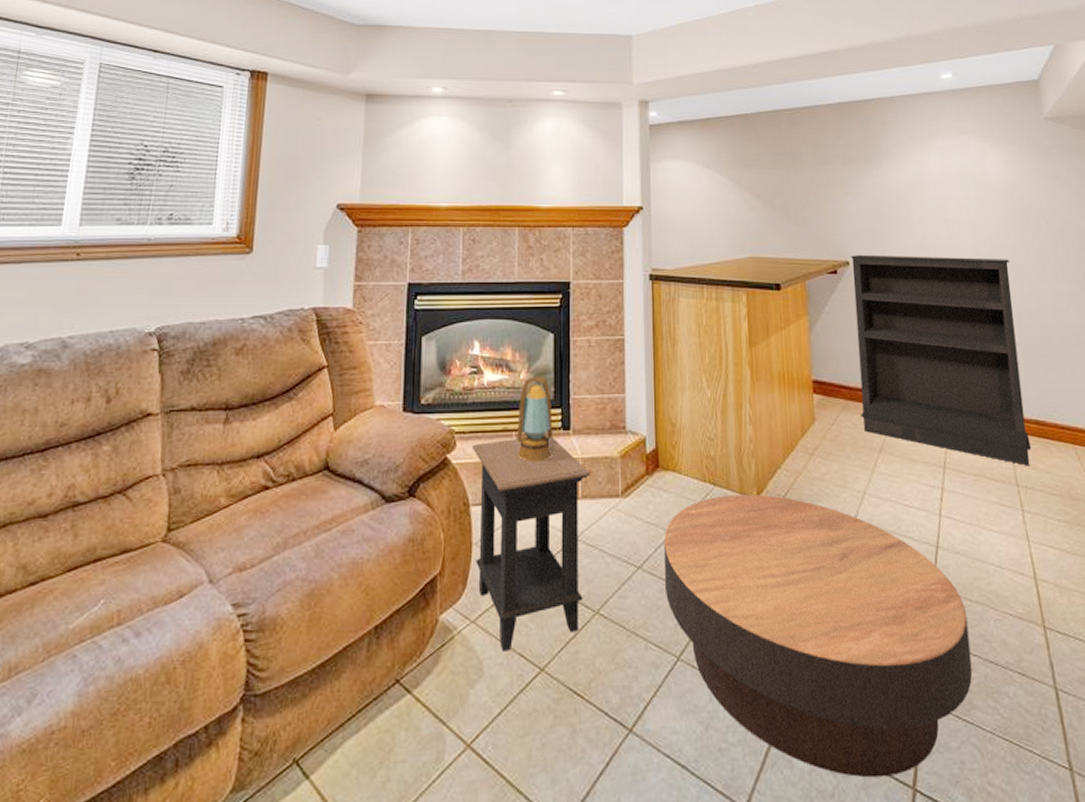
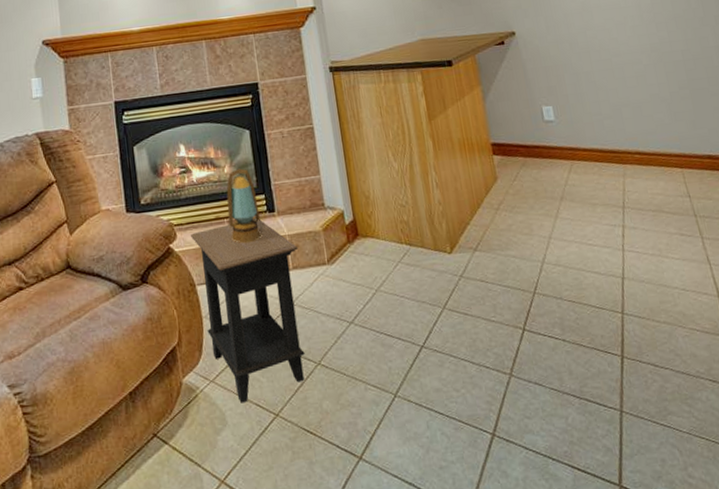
coffee table: present [663,494,973,778] -> none [370,249,666,480]
bookshelf: present [850,254,1031,466] -> none [515,9,706,198]

